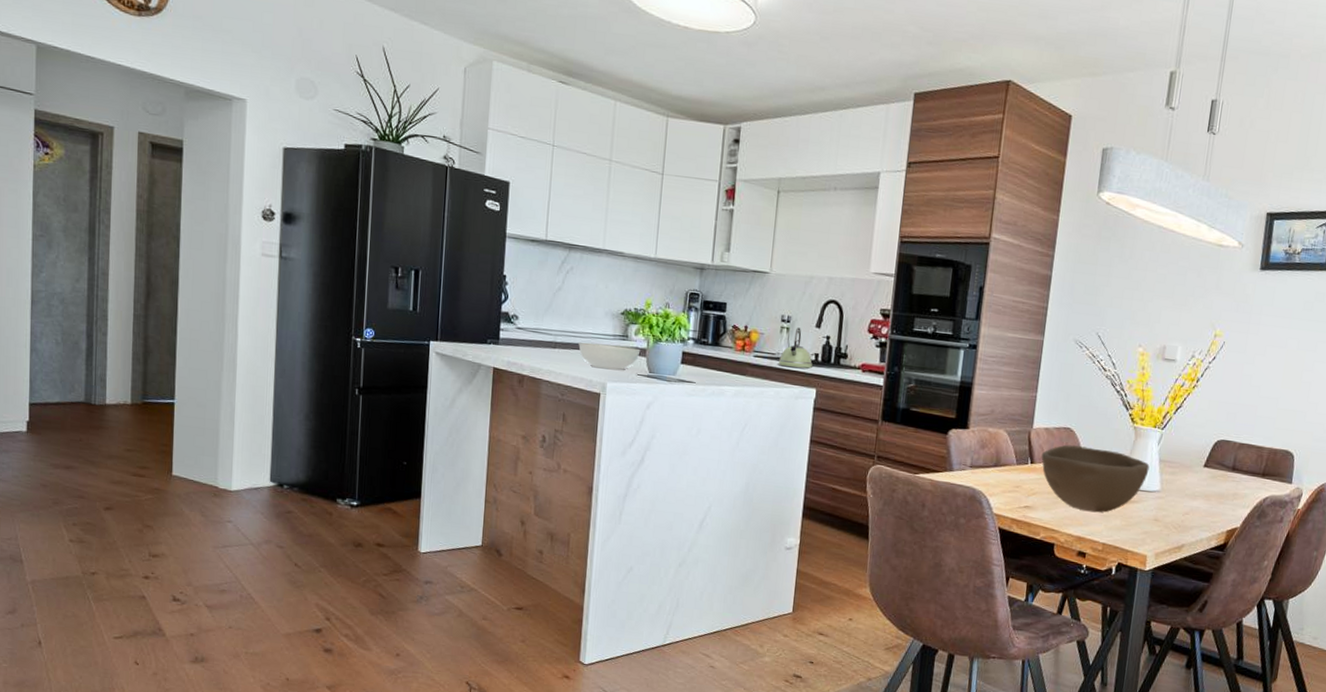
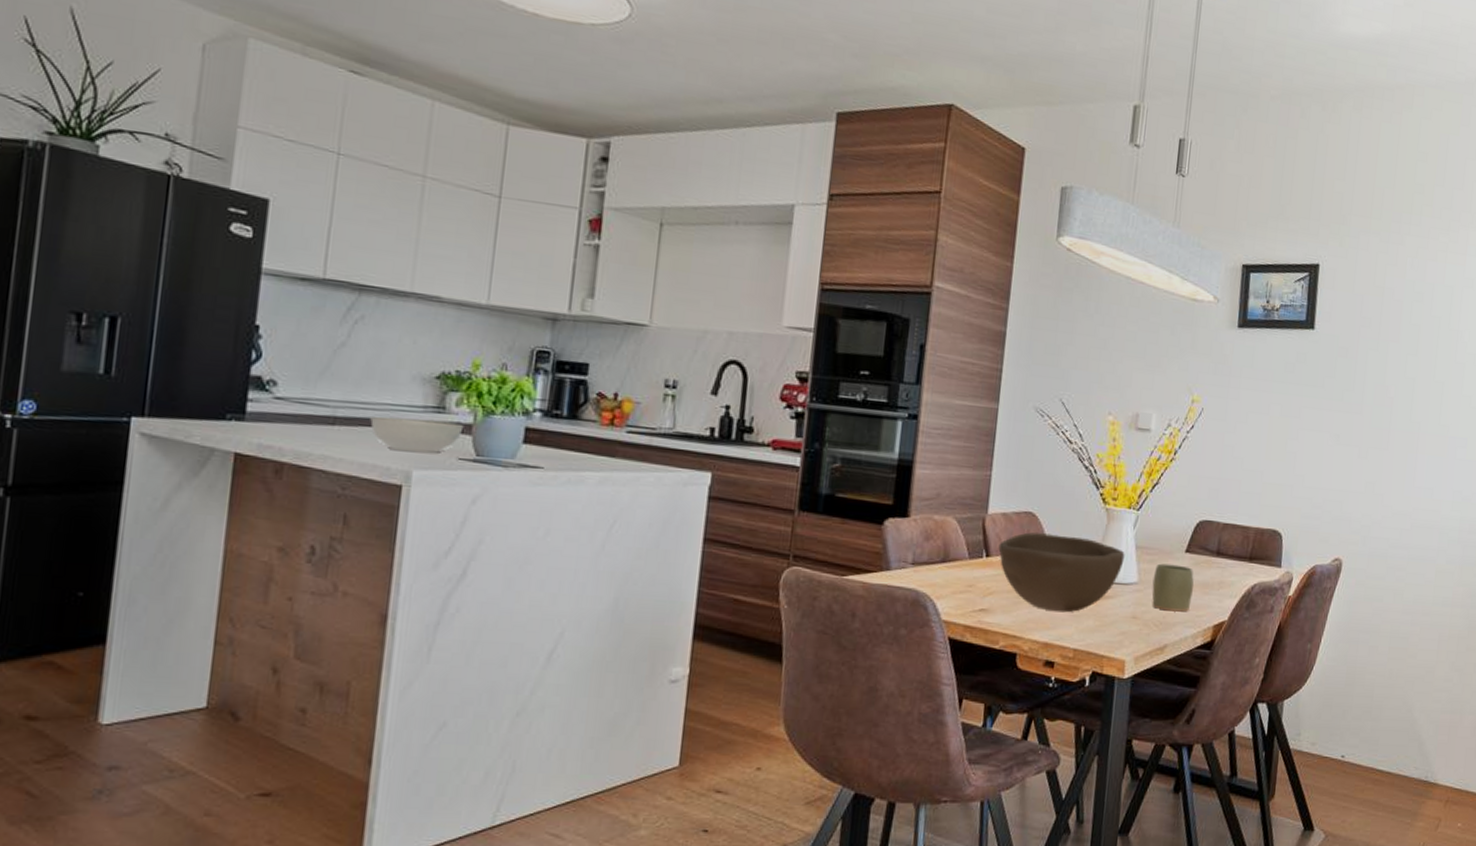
kettle: present [778,327,813,369] -> none [659,395,708,448]
mug: none [1172,475,1211,518] -> present [1151,563,1194,612]

